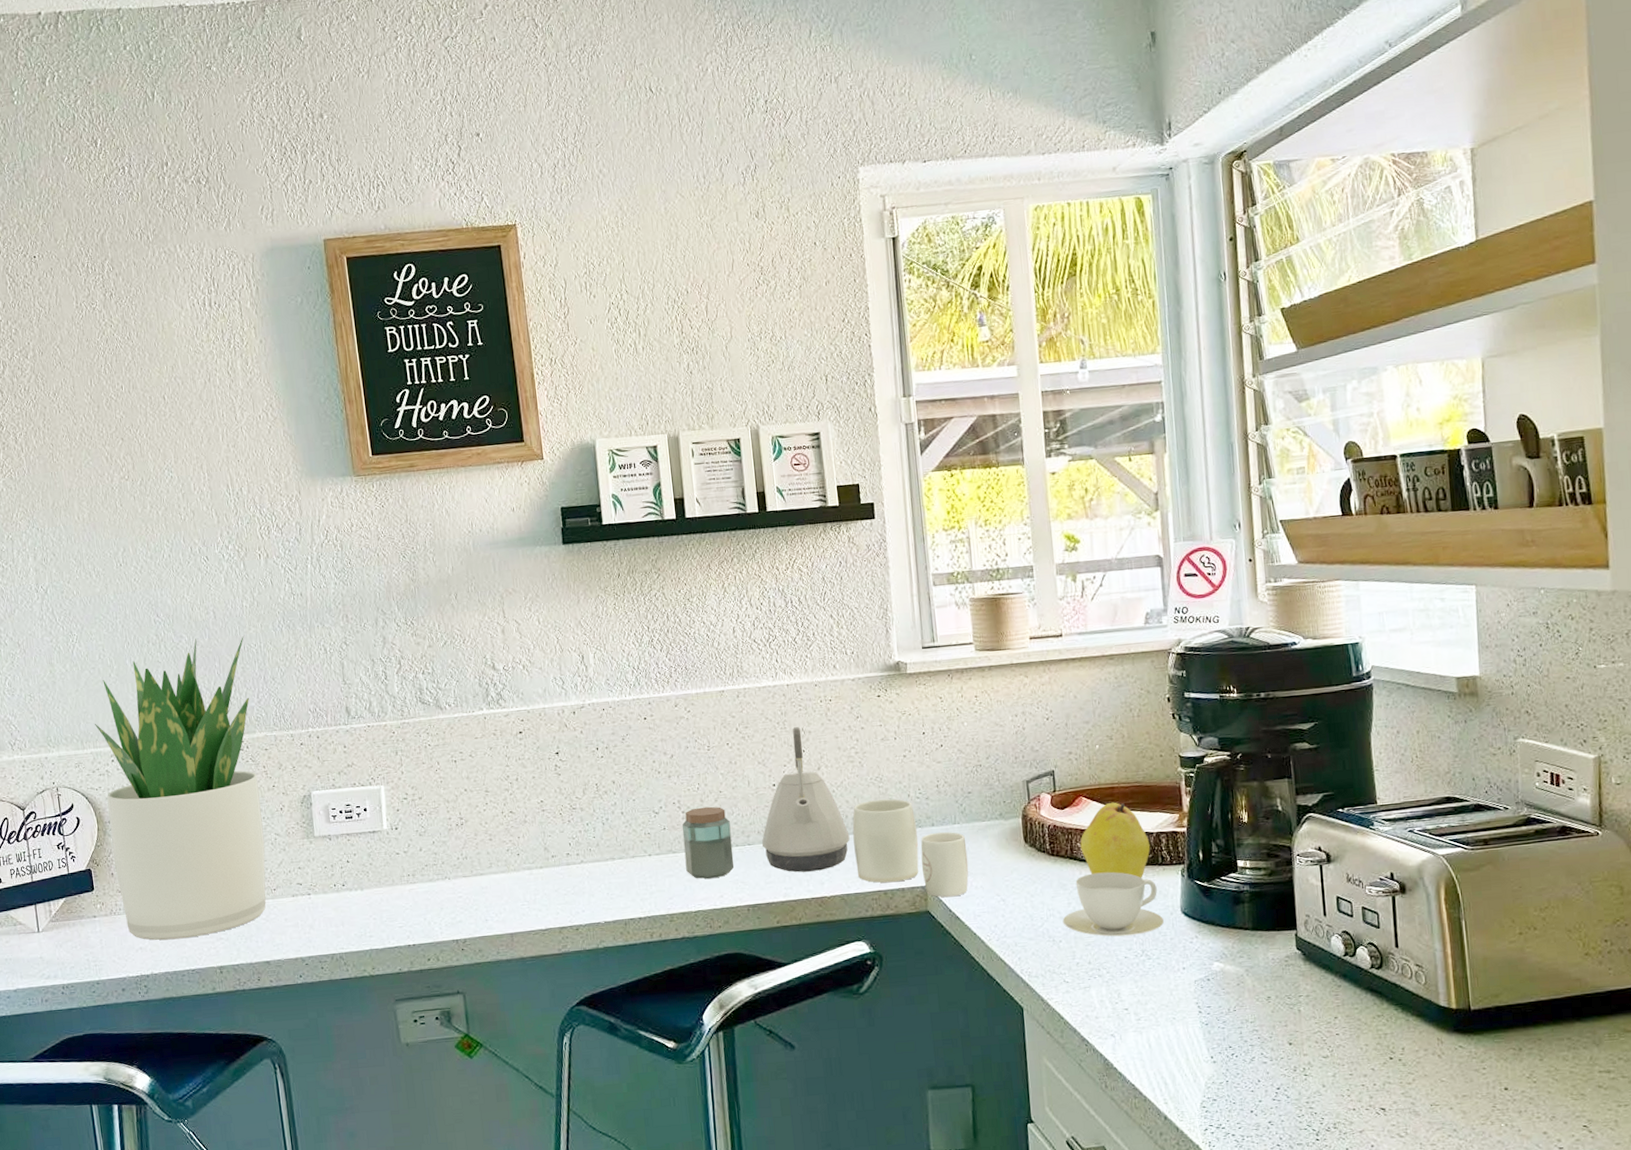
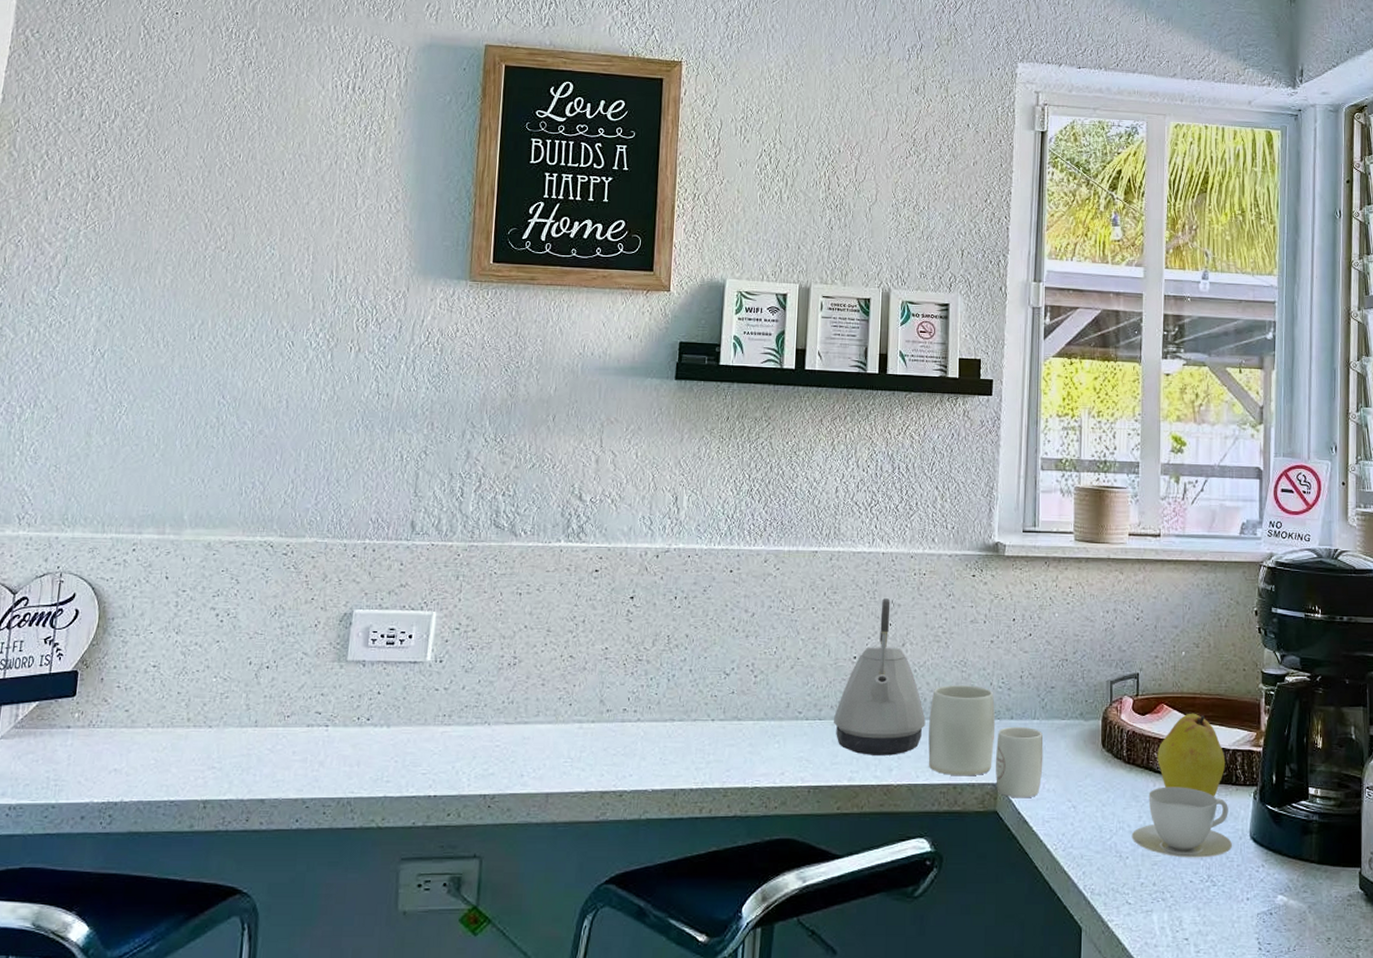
planter: present [95,636,266,941] -> none [105,427,315,763]
peanut butter: present [682,806,734,879] -> none [749,673,803,753]

